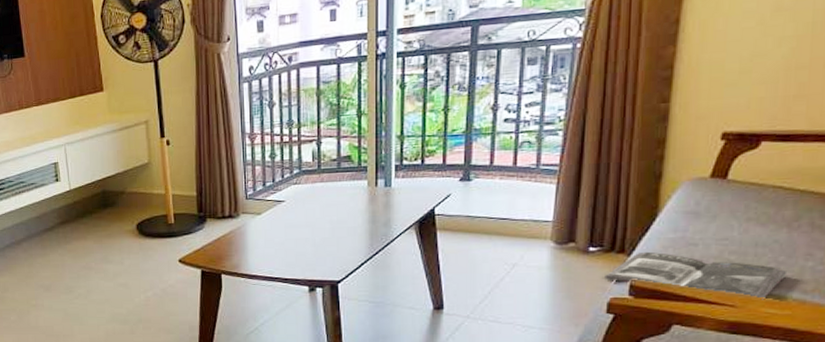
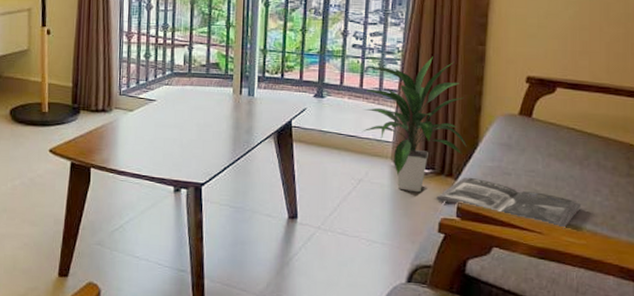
indoor plant: none [517,121,643,273] -> present [363,56,467,193]

